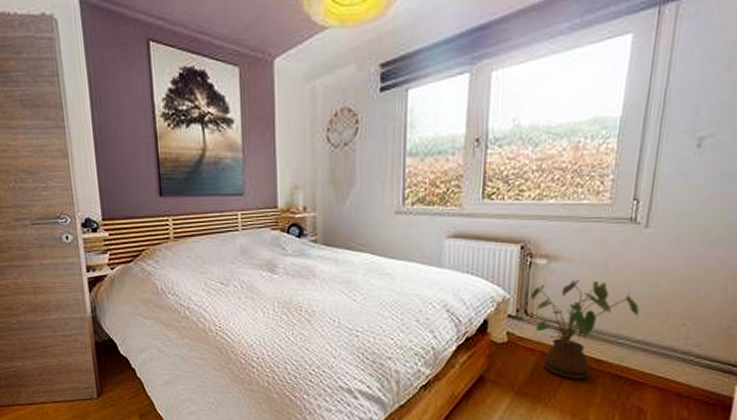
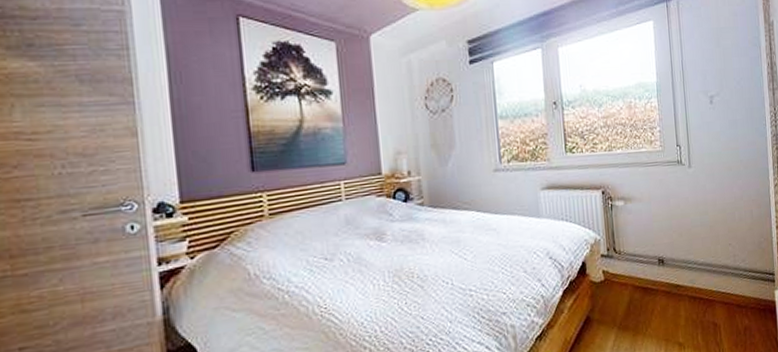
house plant: present [530,280,640,379] -> none [616,215,698,307]

